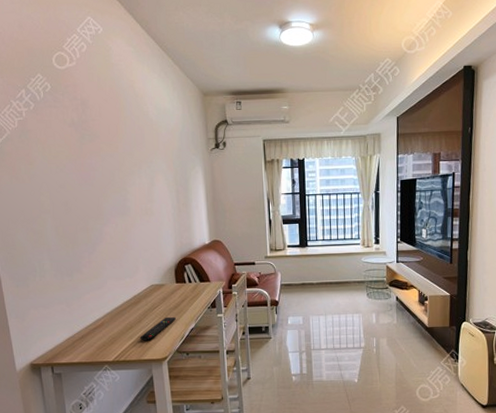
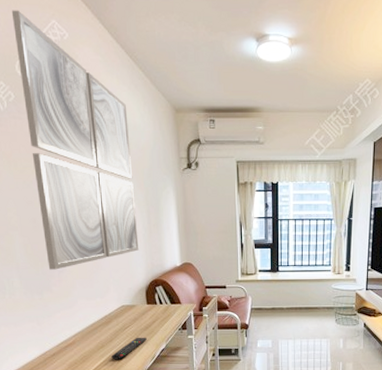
wall art: none [50,9,168,251] -> present [11,10,139,270]

